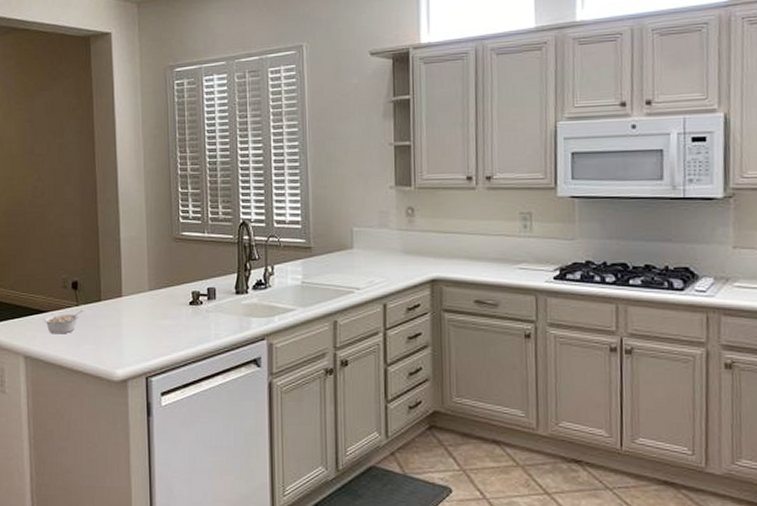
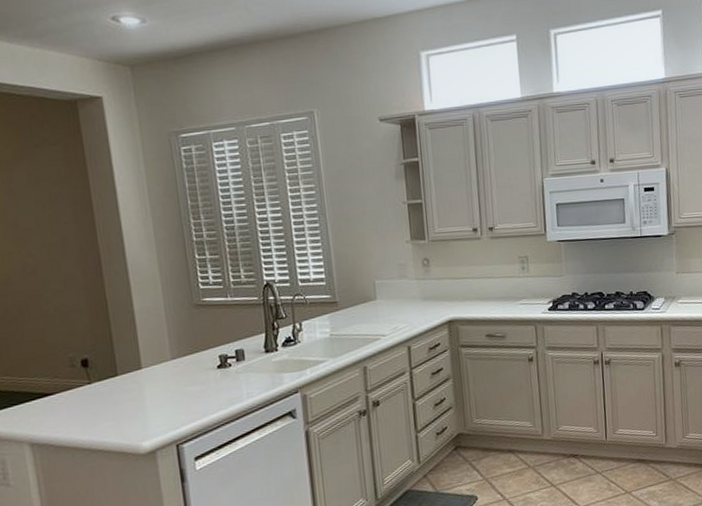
legume: present [44,310,84,334] -> none [50,387,99,417]

